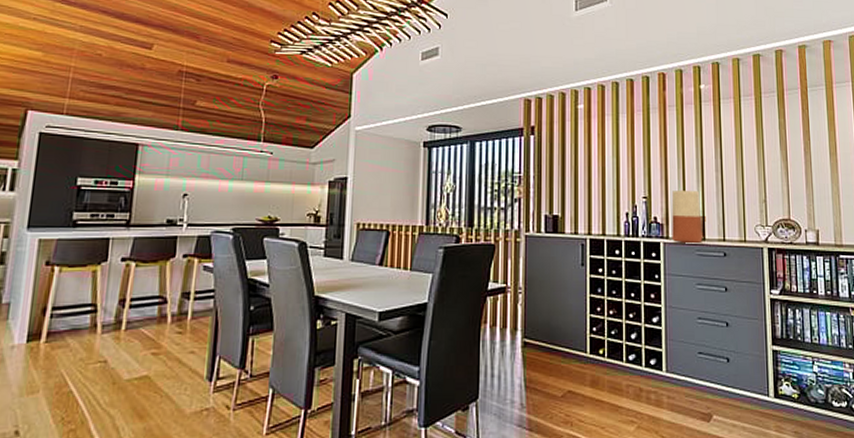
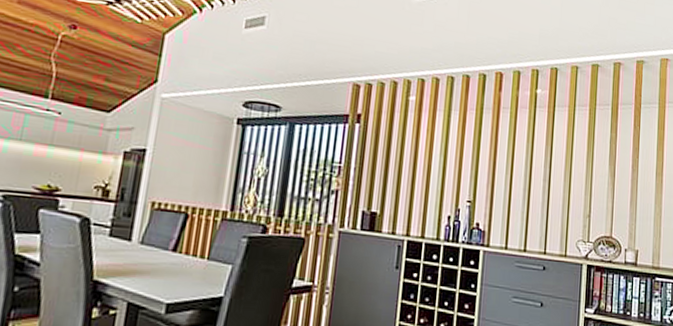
vase: present [671,191,703,243] -> none [492,197,525,254]

